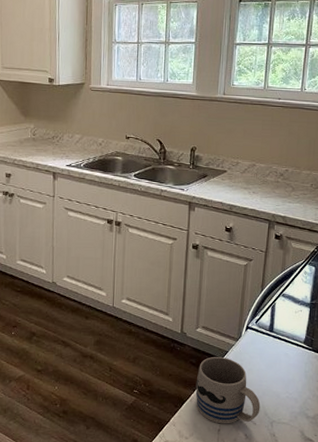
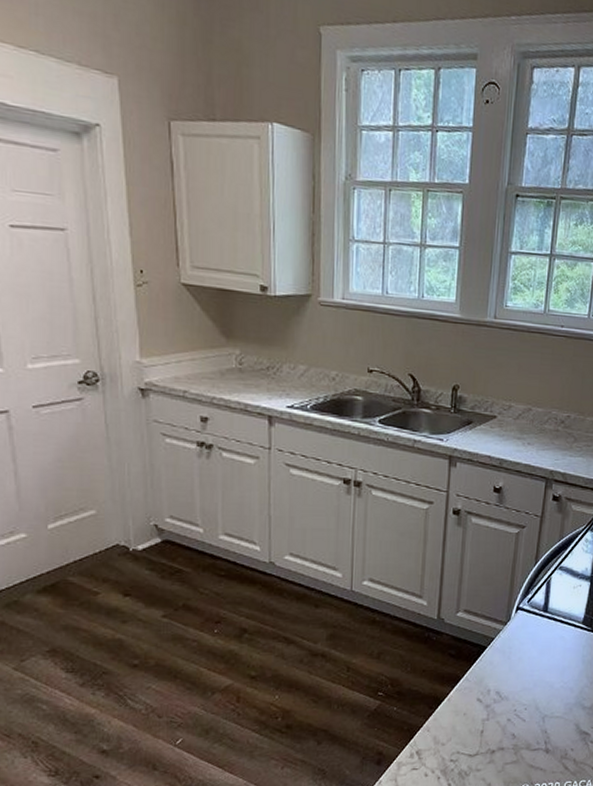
mug: present [195,356,261,424] -> none [454,644,531,724]

